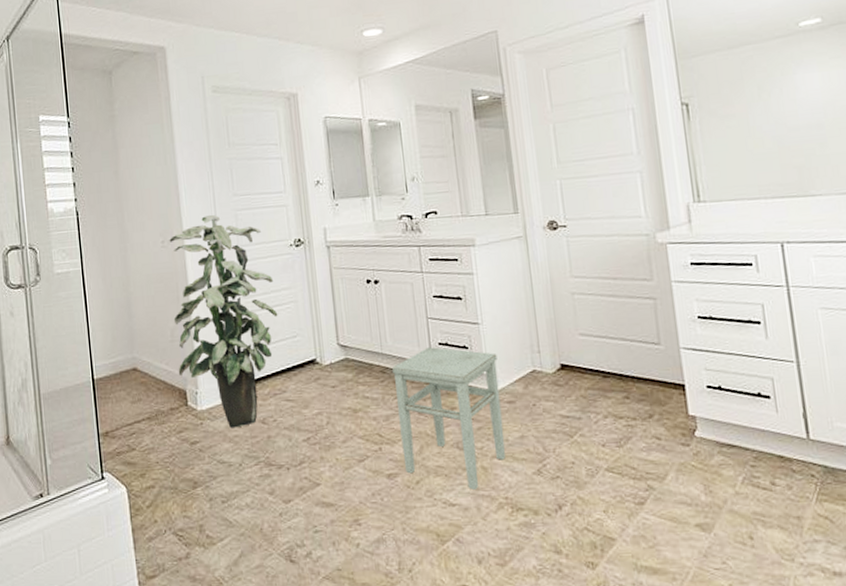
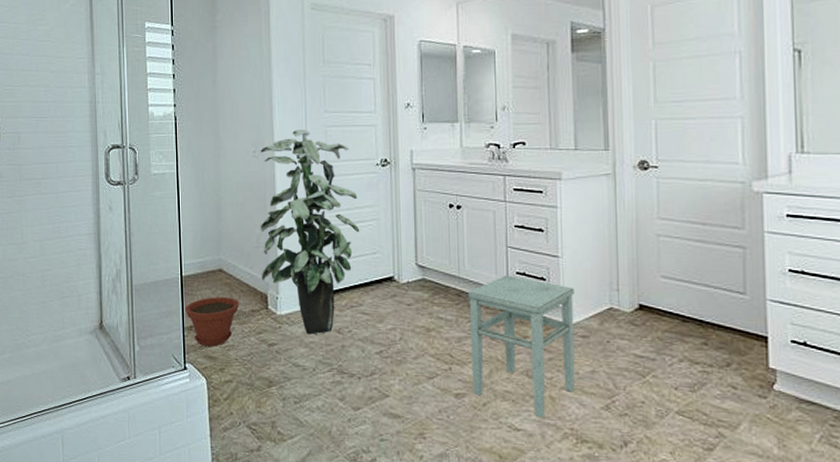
plant pot: none [98,397,157,452] -> present [185,297,240,346]

